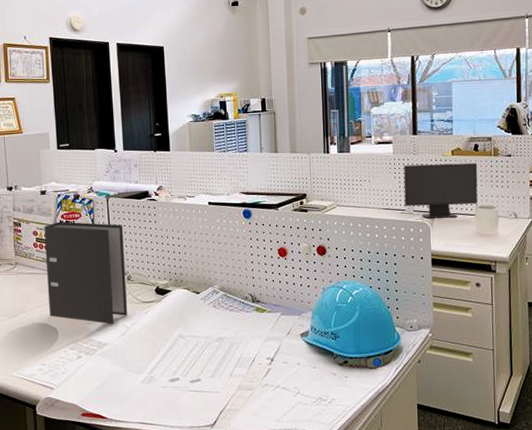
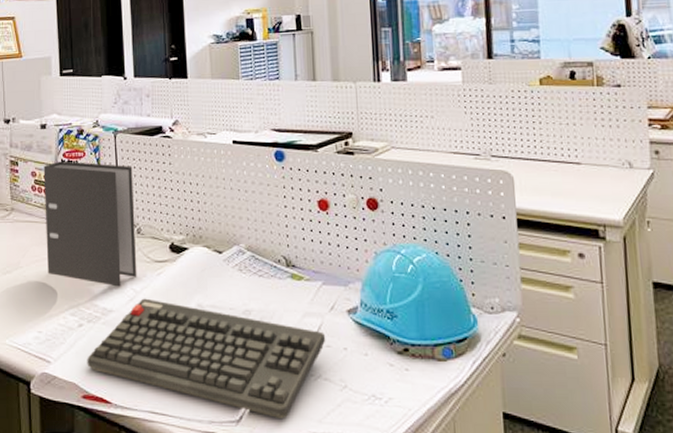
computer keyboard: none [85,332,284,421] -> present [87,298,326,420]
computer monitor: present [403,162,478,219] -> none [476,94,578,166]
mug: present [474,204,500,235] -> none [573,149,608,190]

